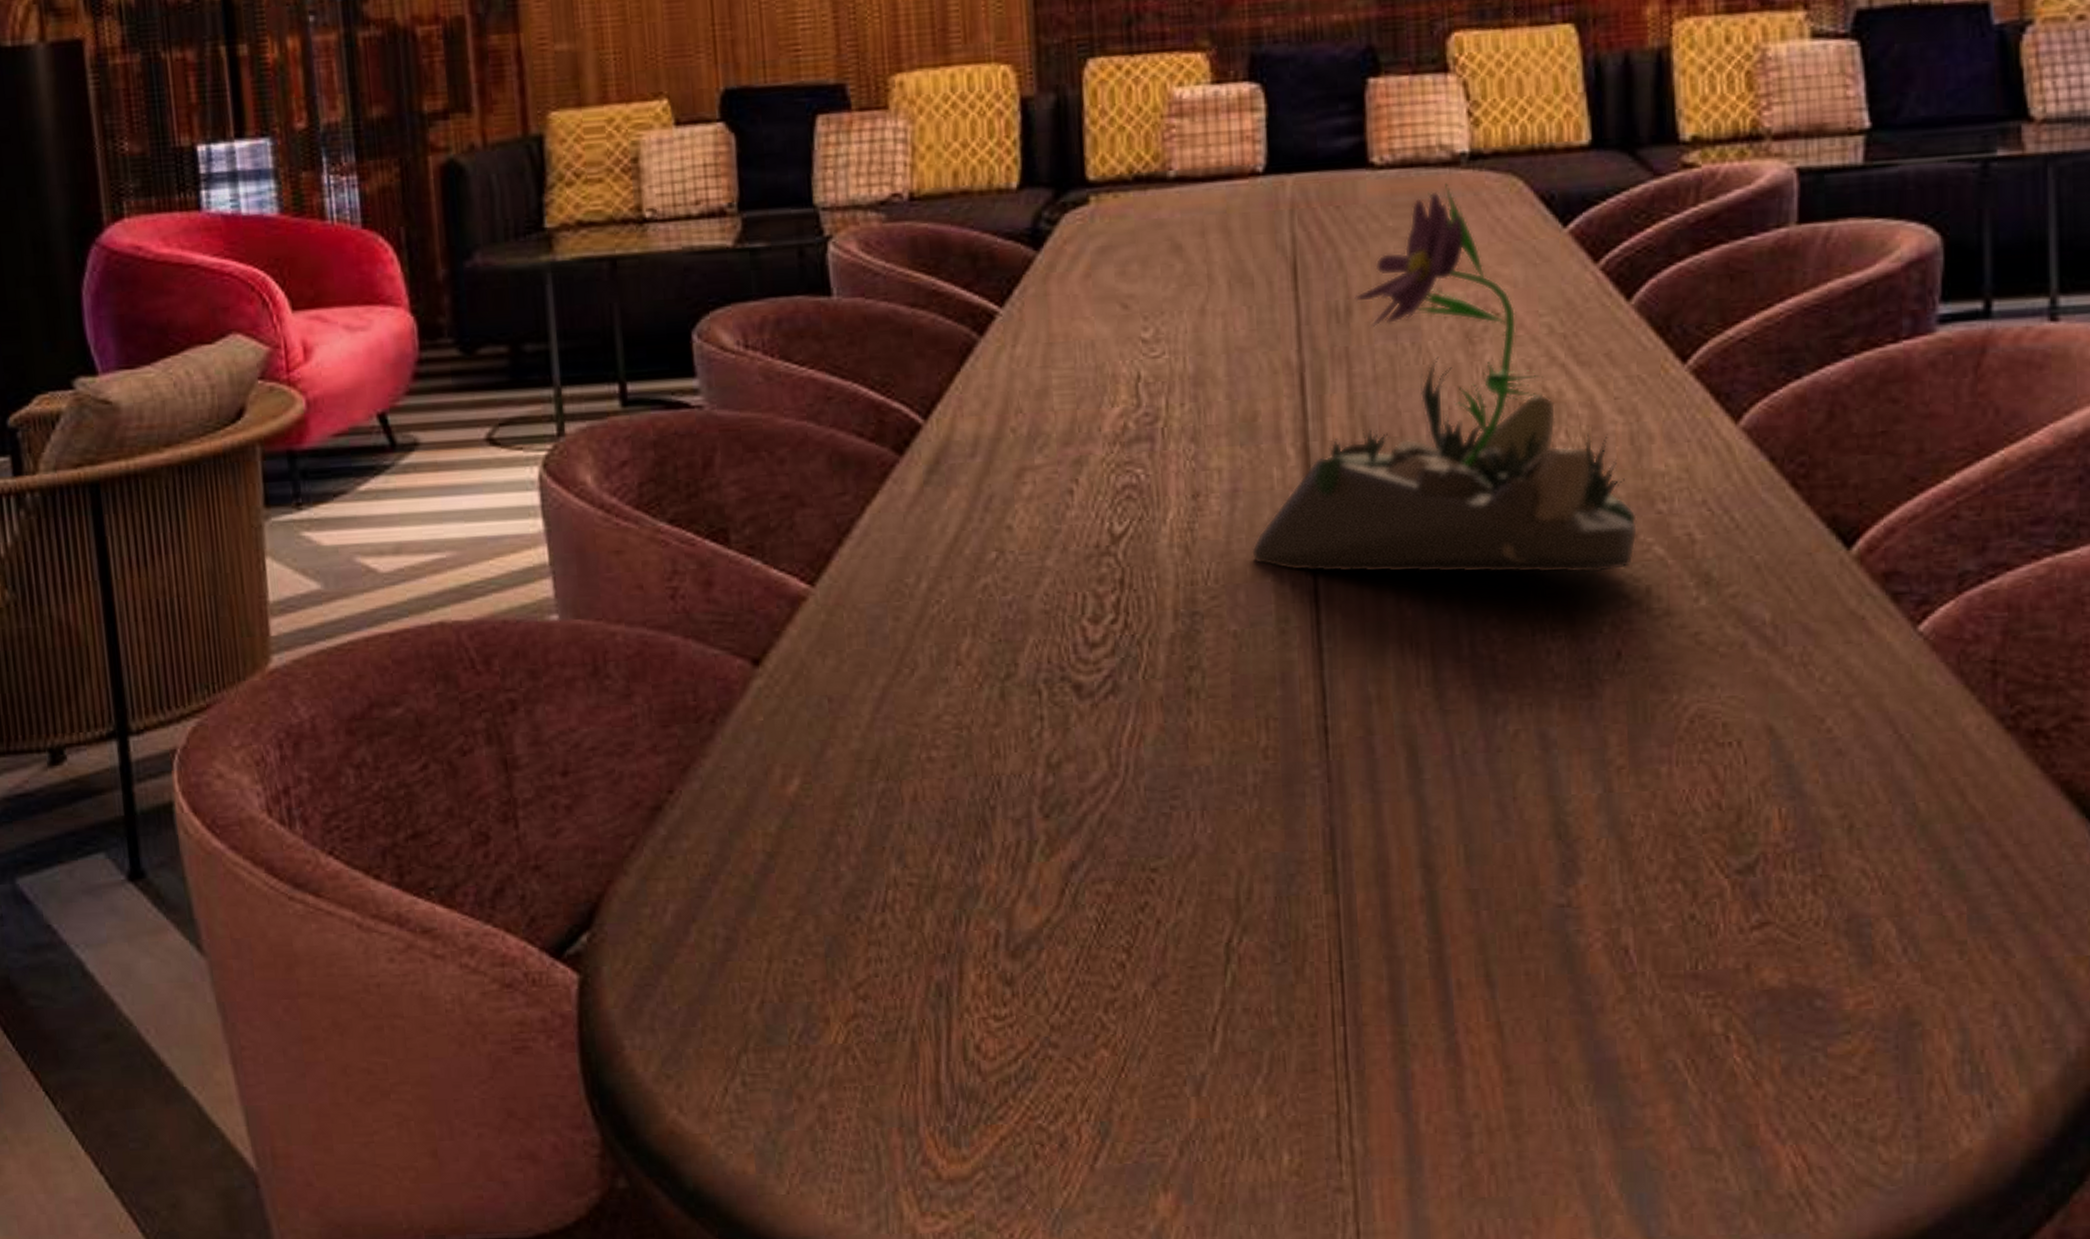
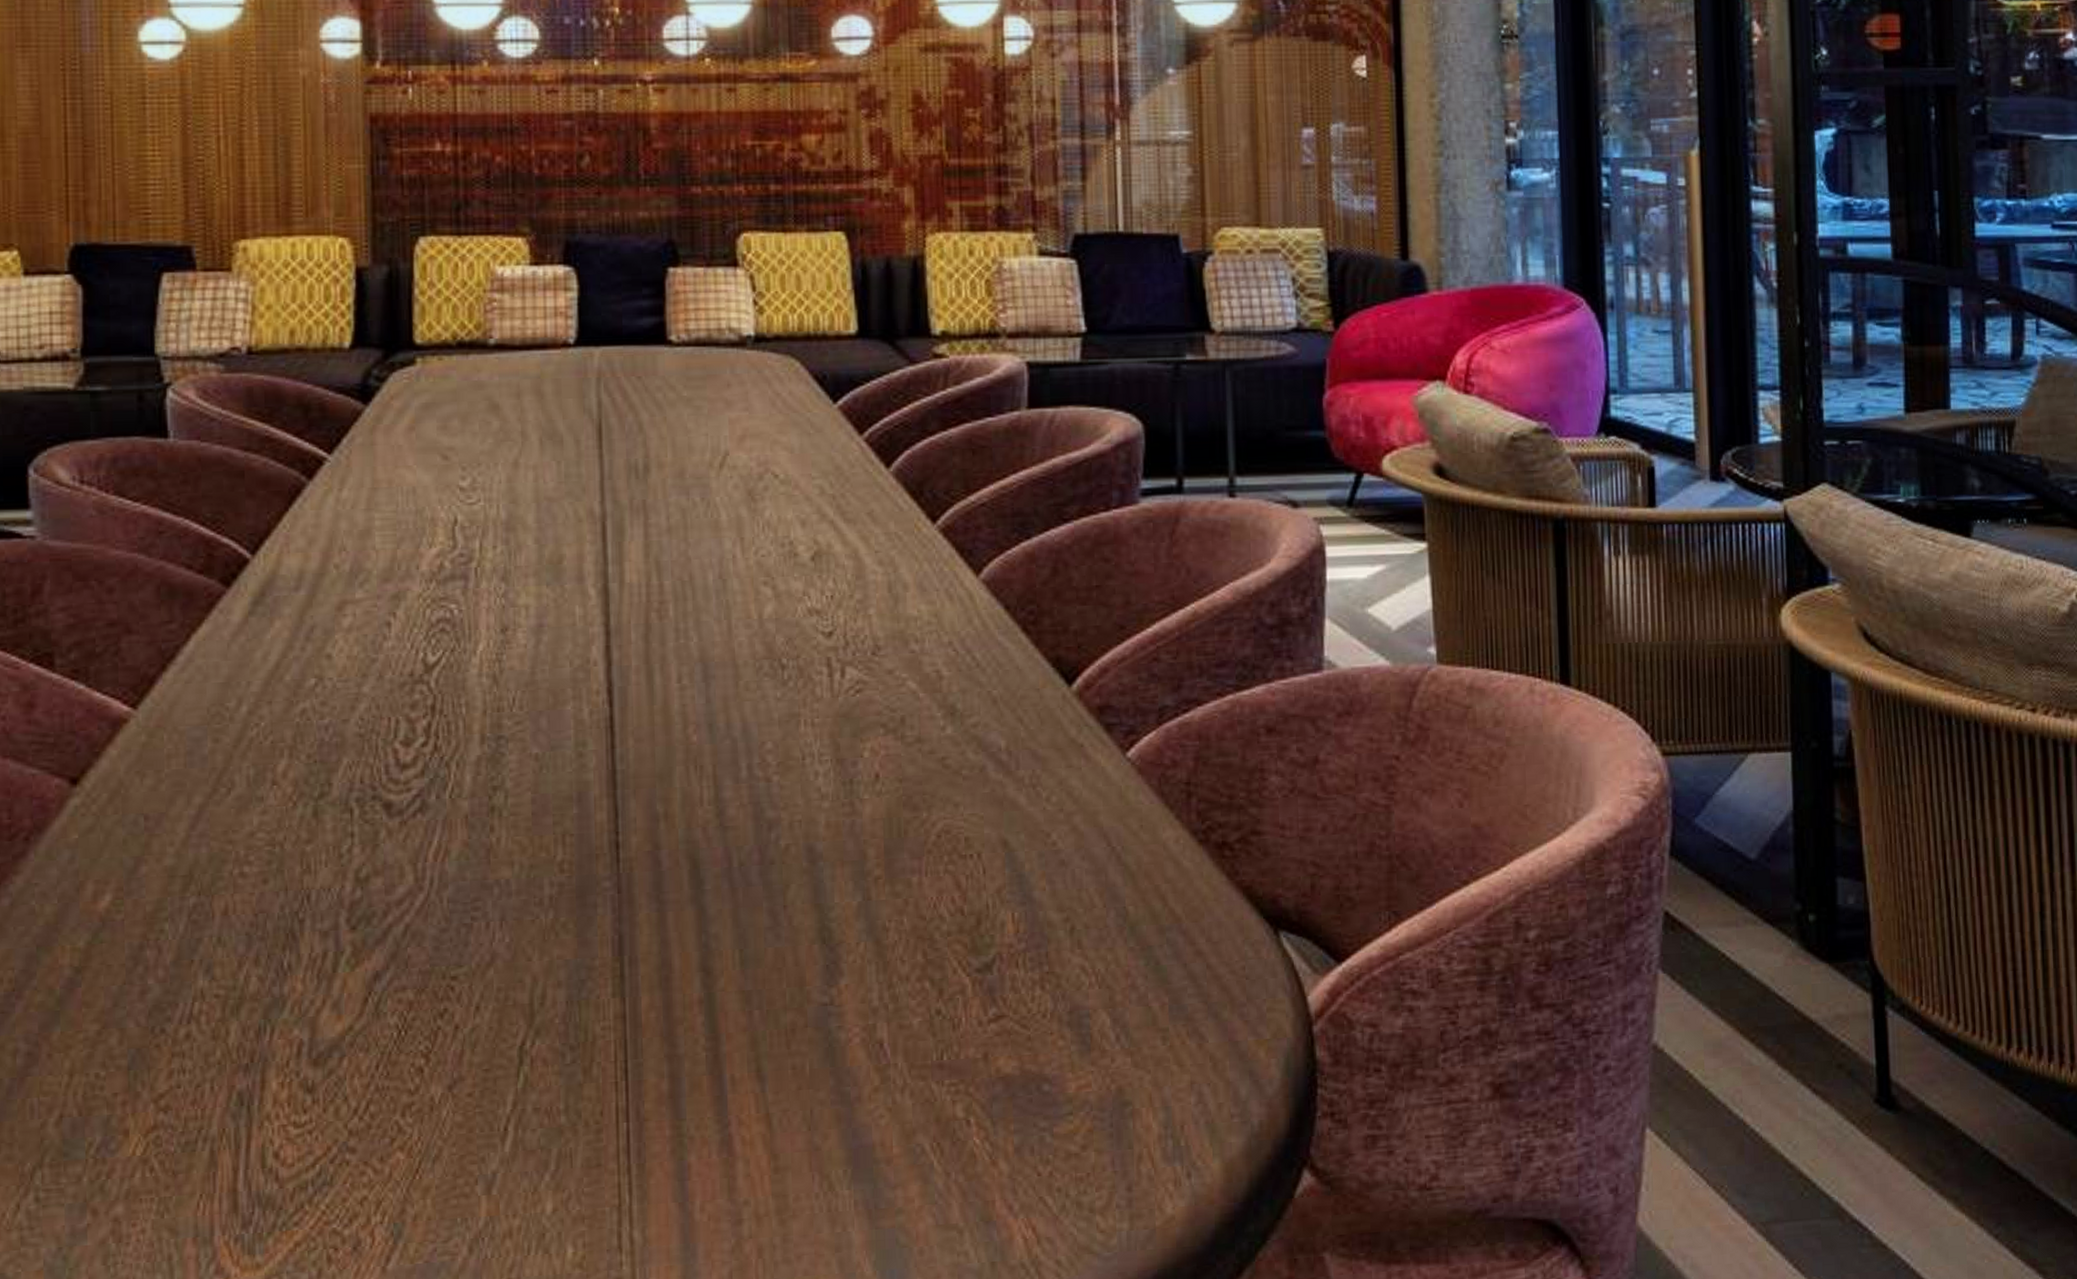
flower arrangement: present [1251,183,1639,574] -> none [554,361,895,705]

